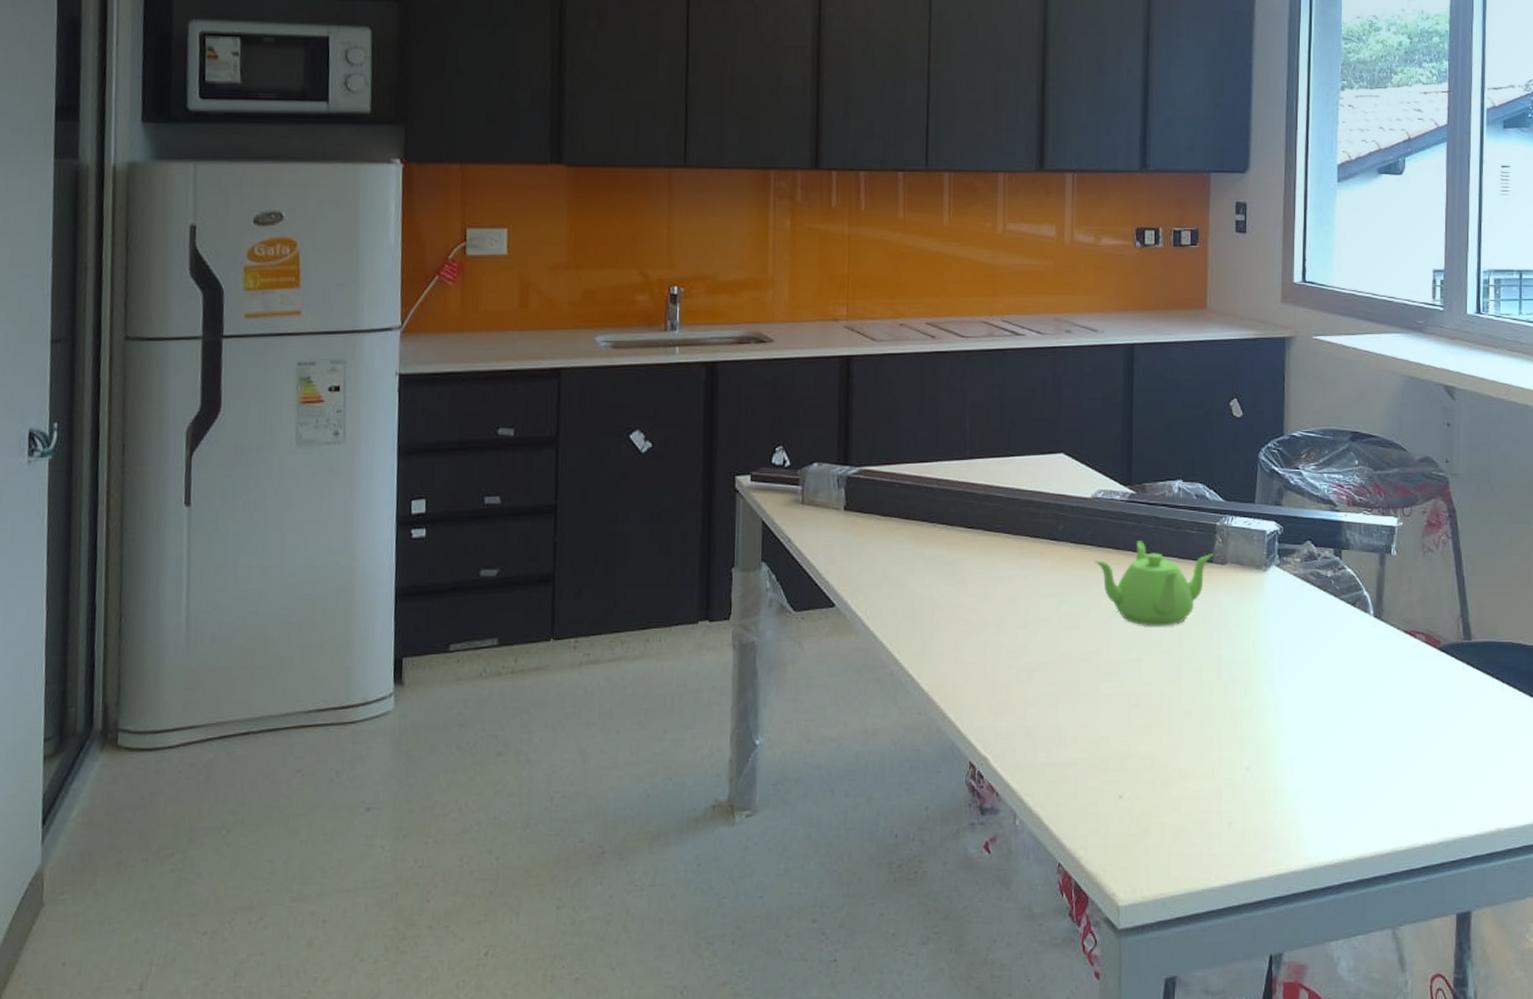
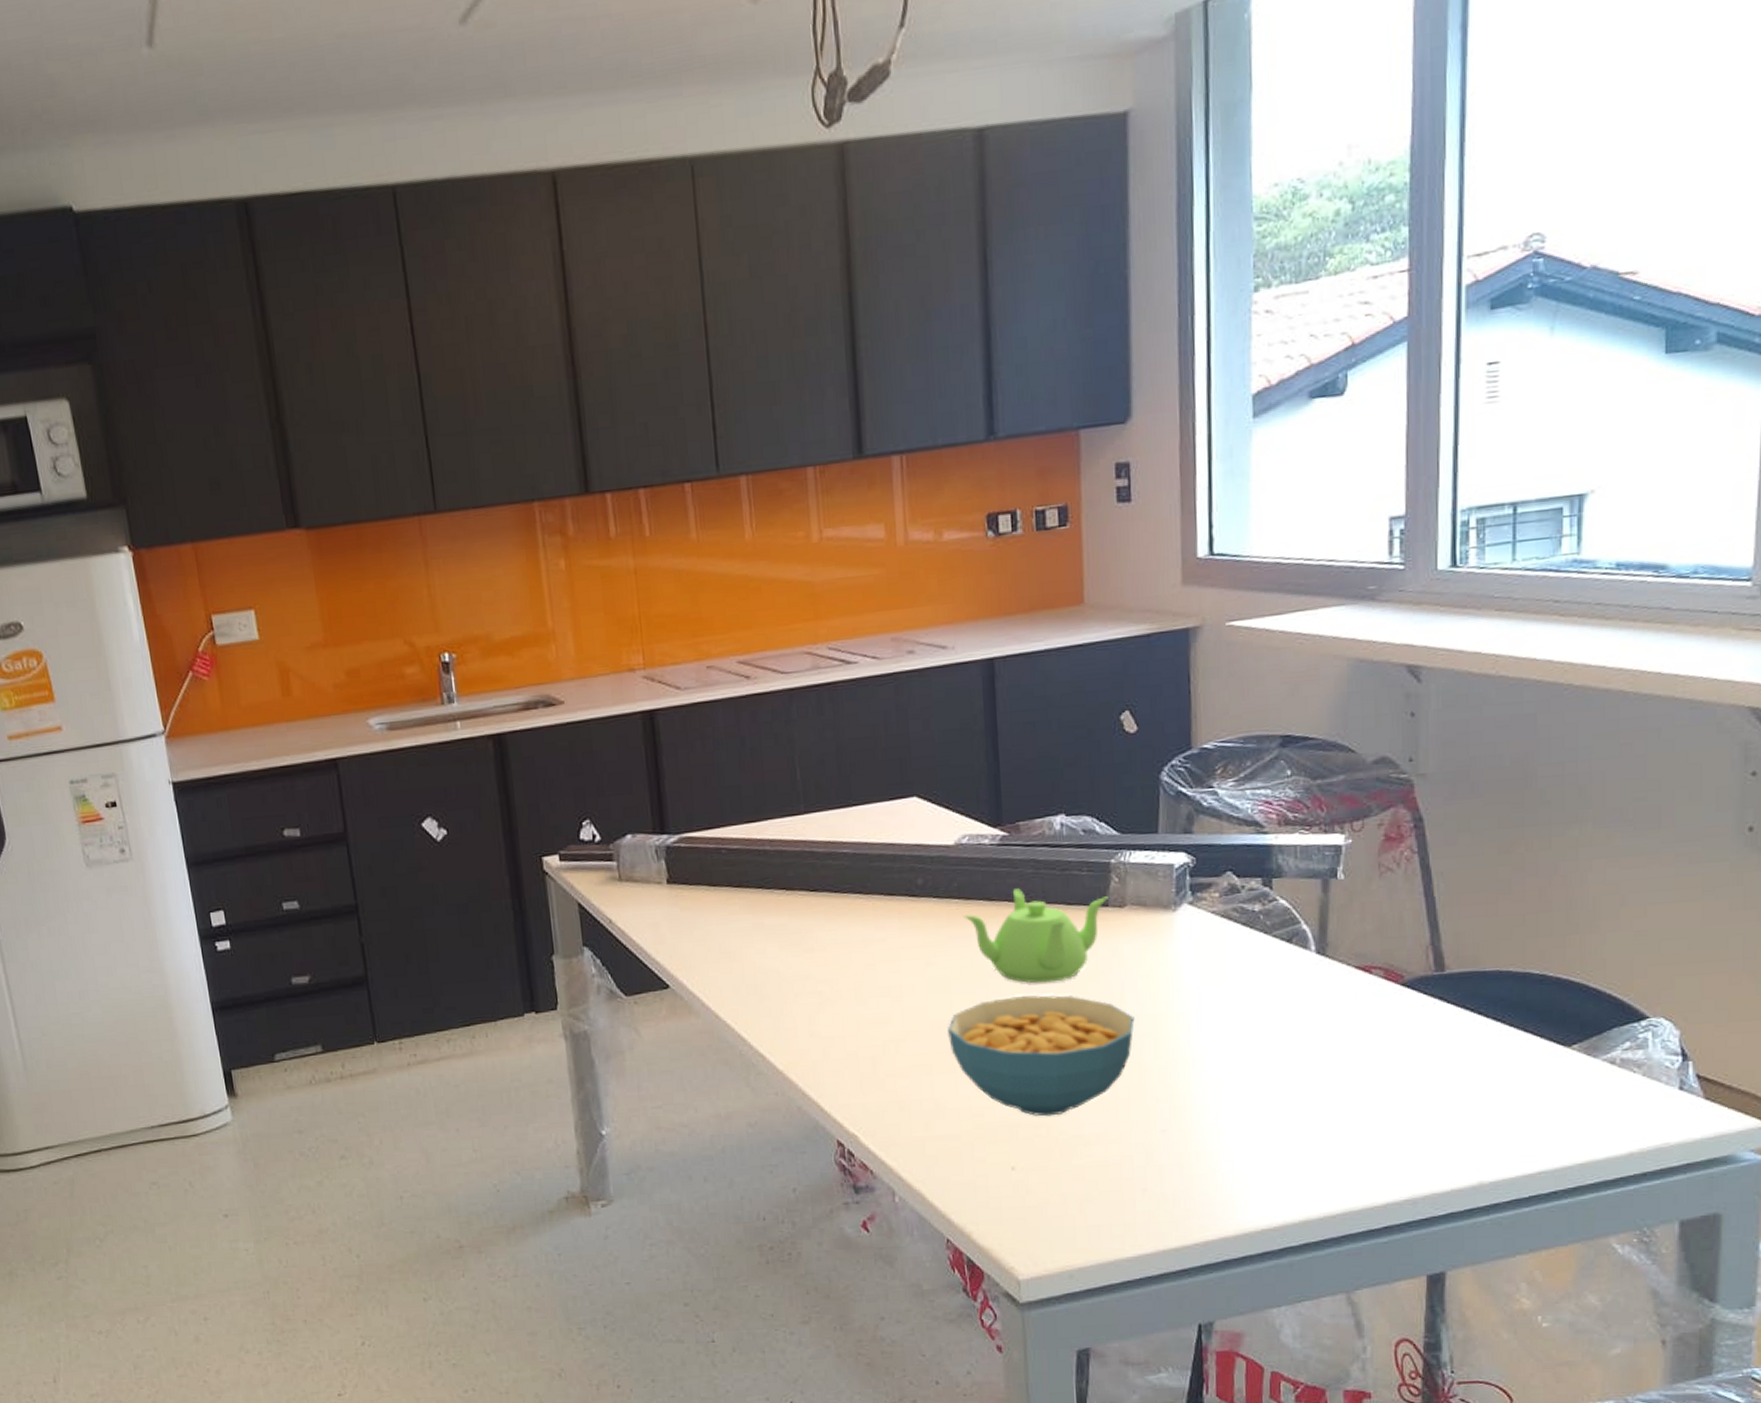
cereal bowl: none [1073,636,1229,749] -> present [947,995,1135,1117]

